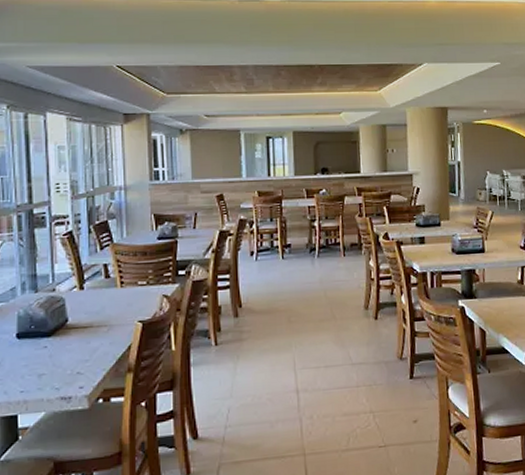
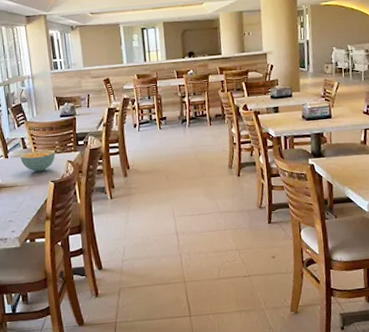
cereal bowl: none [99,280,148,309] -> present [20,149,56,172]

